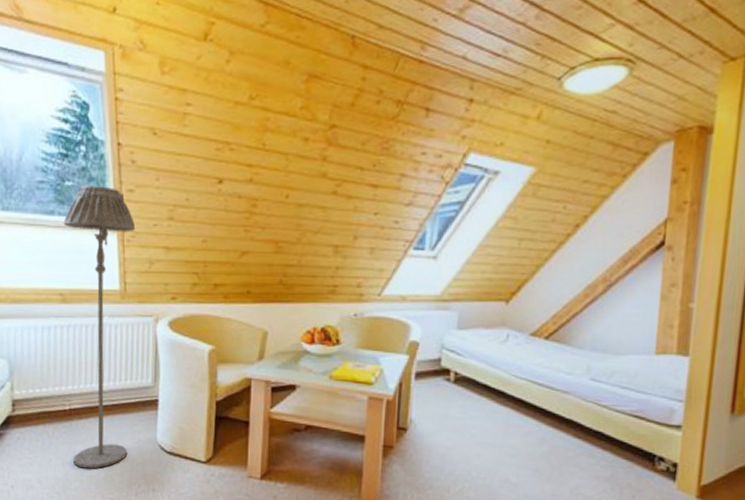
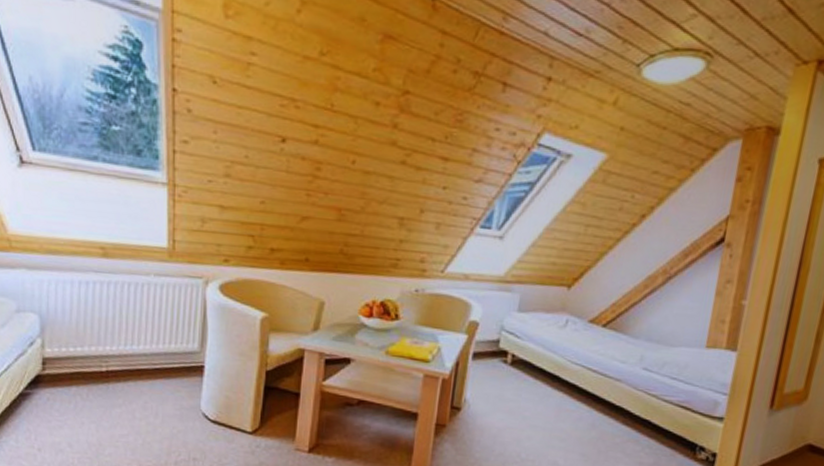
floor lamp: present [63,185,136,469] -> none [108,131,189,435]

